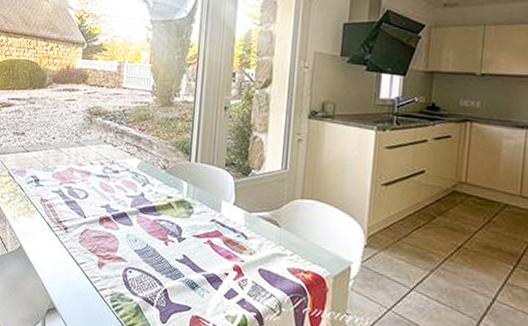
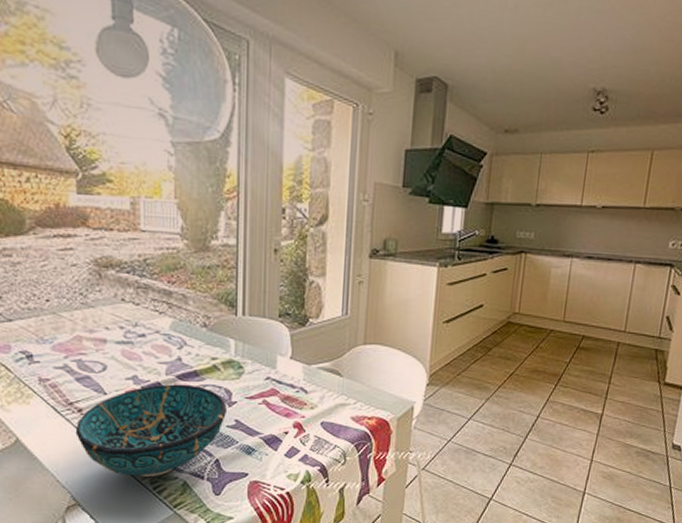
decorative bowl: none [60,215,178,296] -> present [75,384,228,476]

